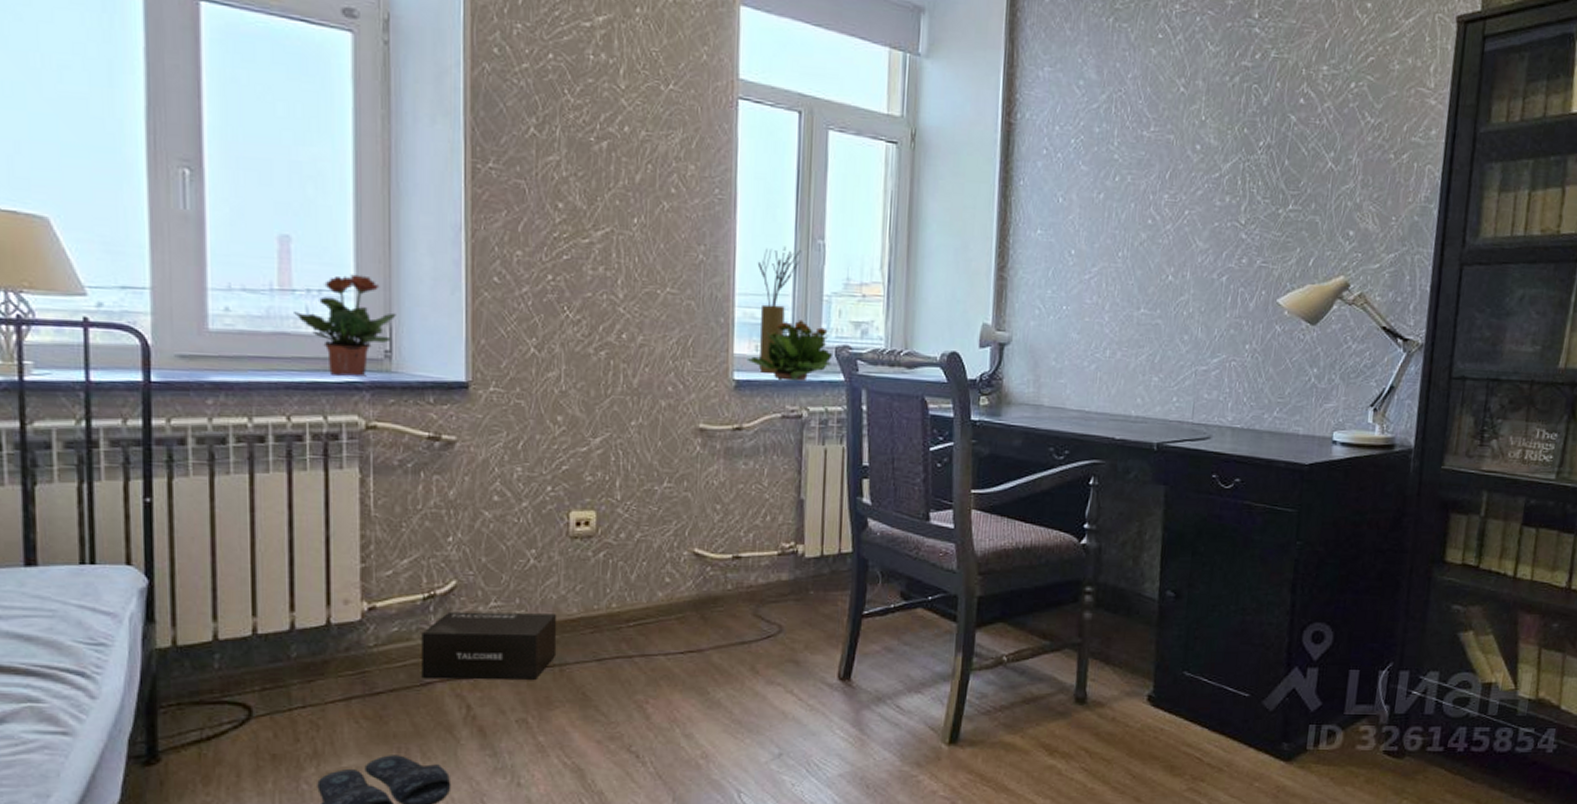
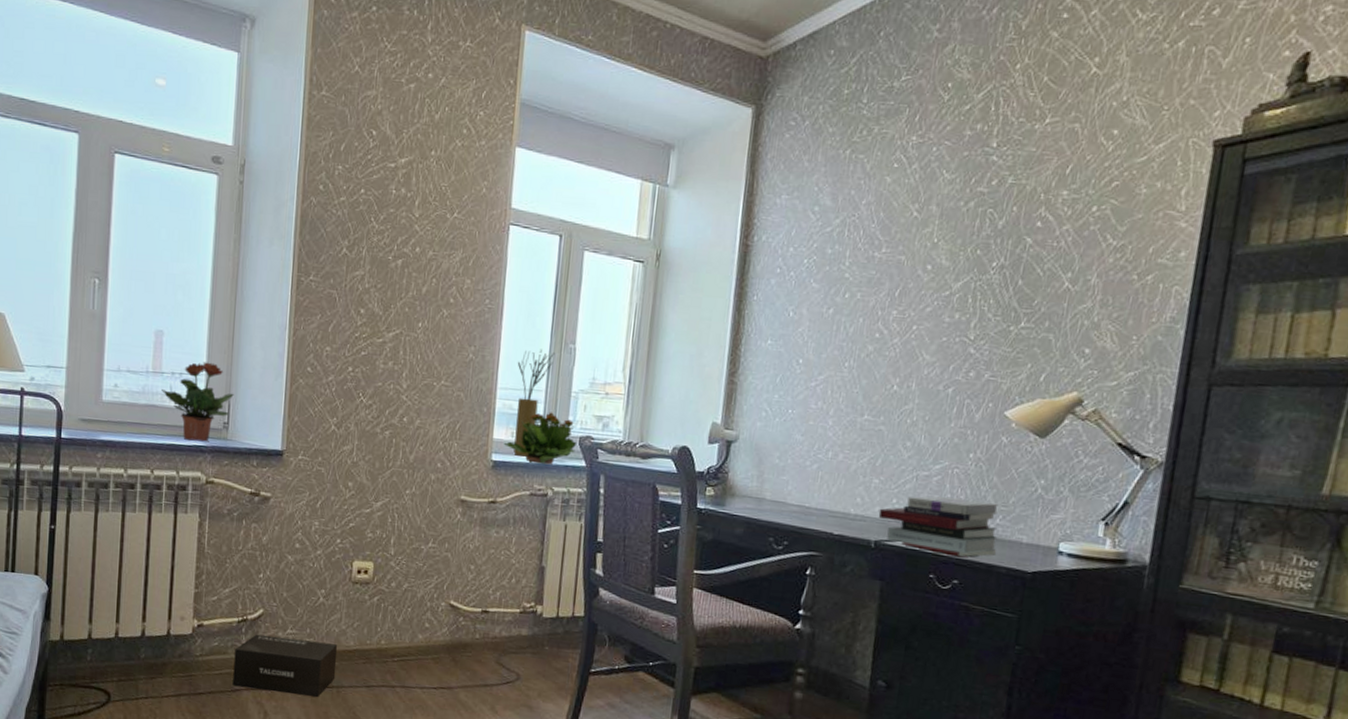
books: none [1159,392,1276,454] -> present [878,496,999,557]

